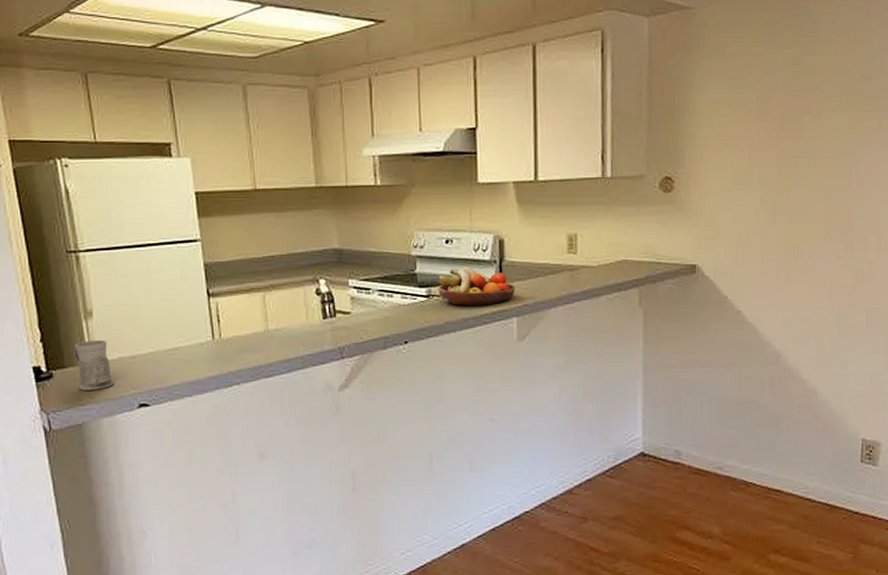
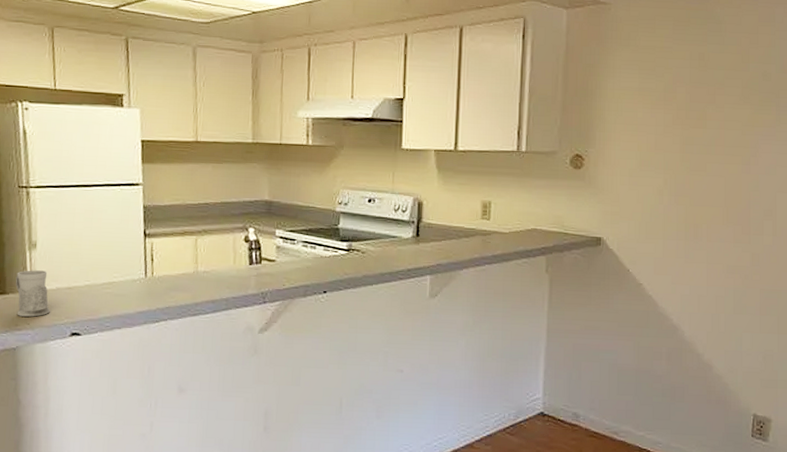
fruit bowl: present [436,266,515,306] -> none [357,225,431,262]

